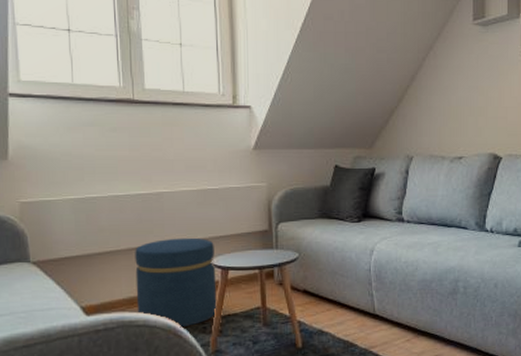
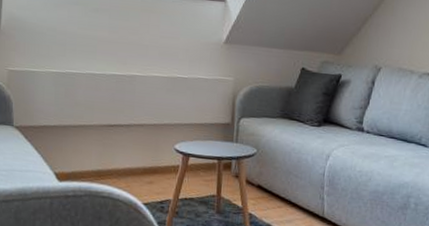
ottoman: present [135,237,217,328] -> none [103,120,179,205]

